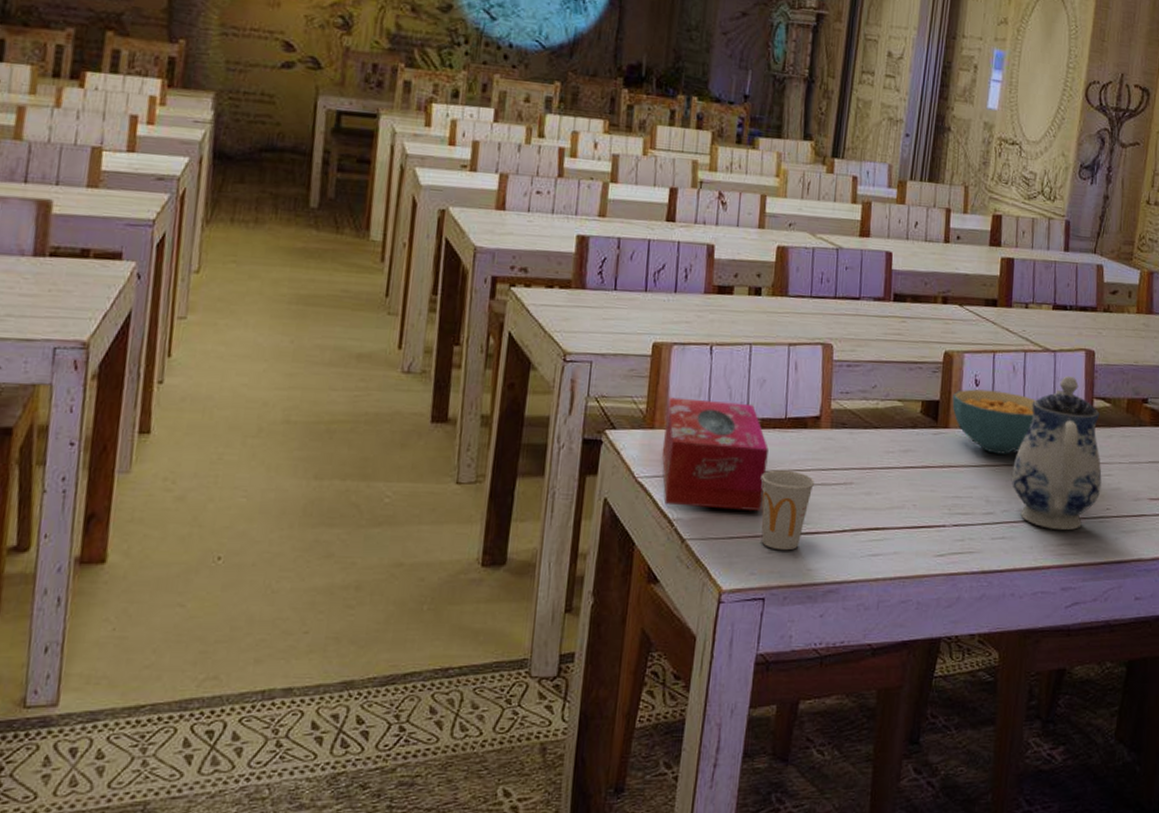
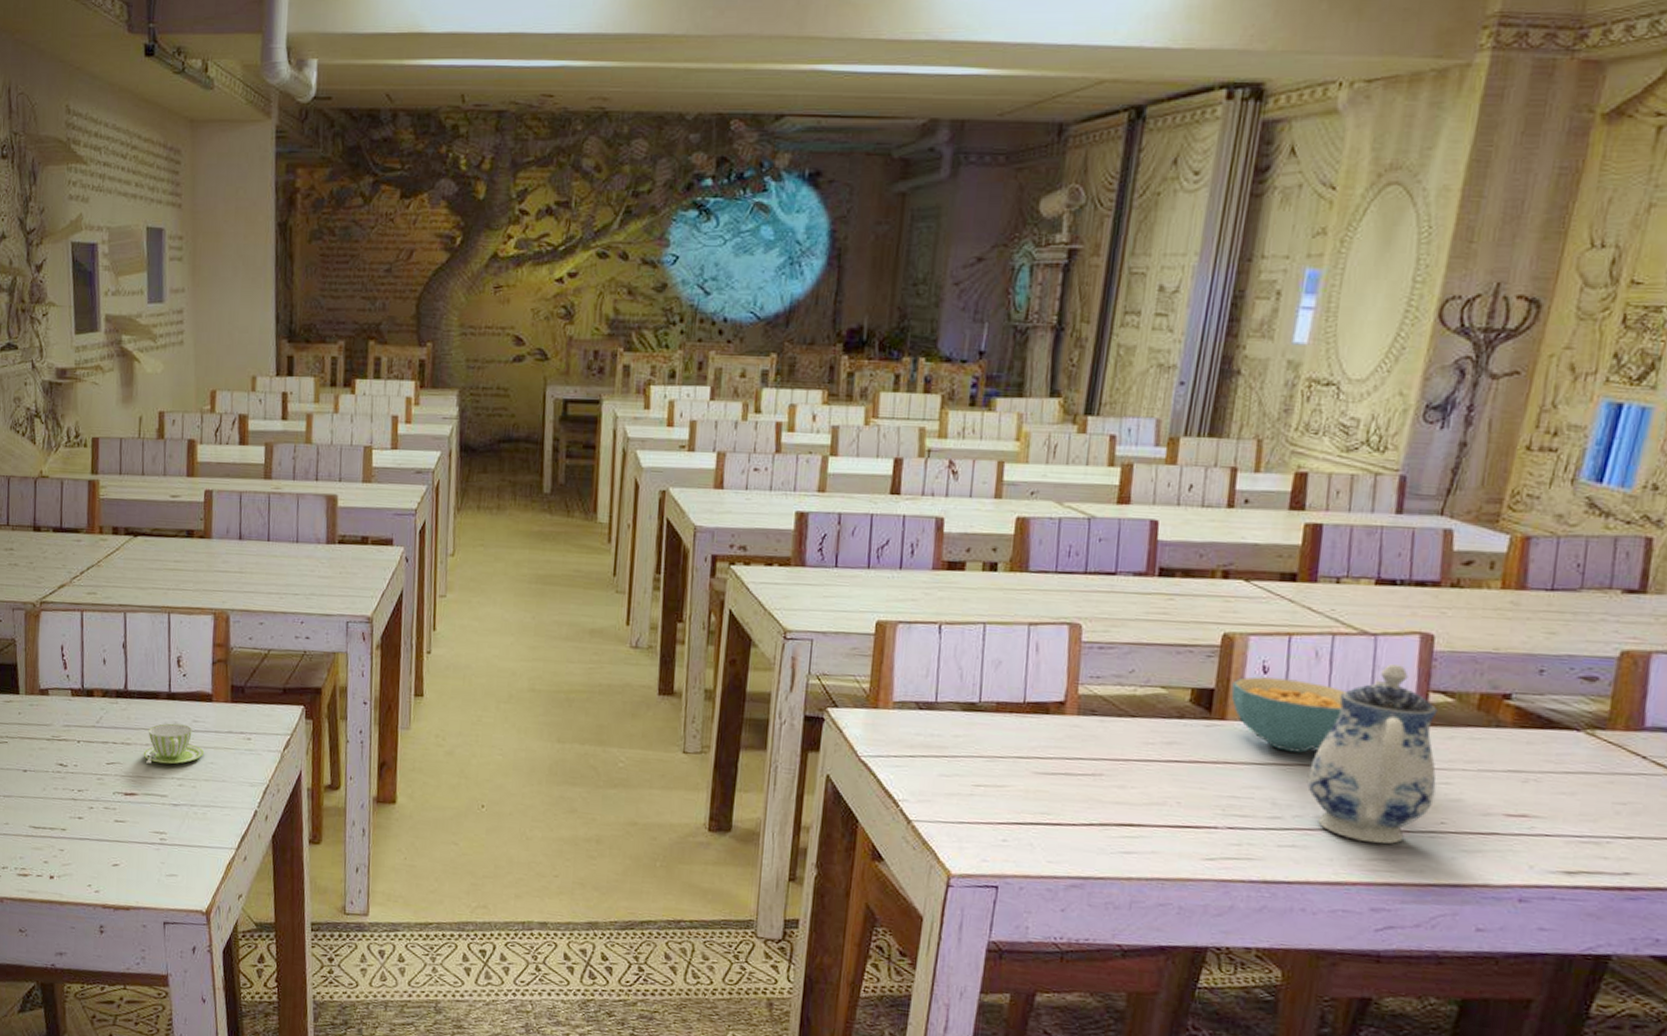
tissue box: present [662,397,769,511] -> none [886,677,1004,797]
cup: present [761,470,815,551] -> none [995,756,1058,841]

